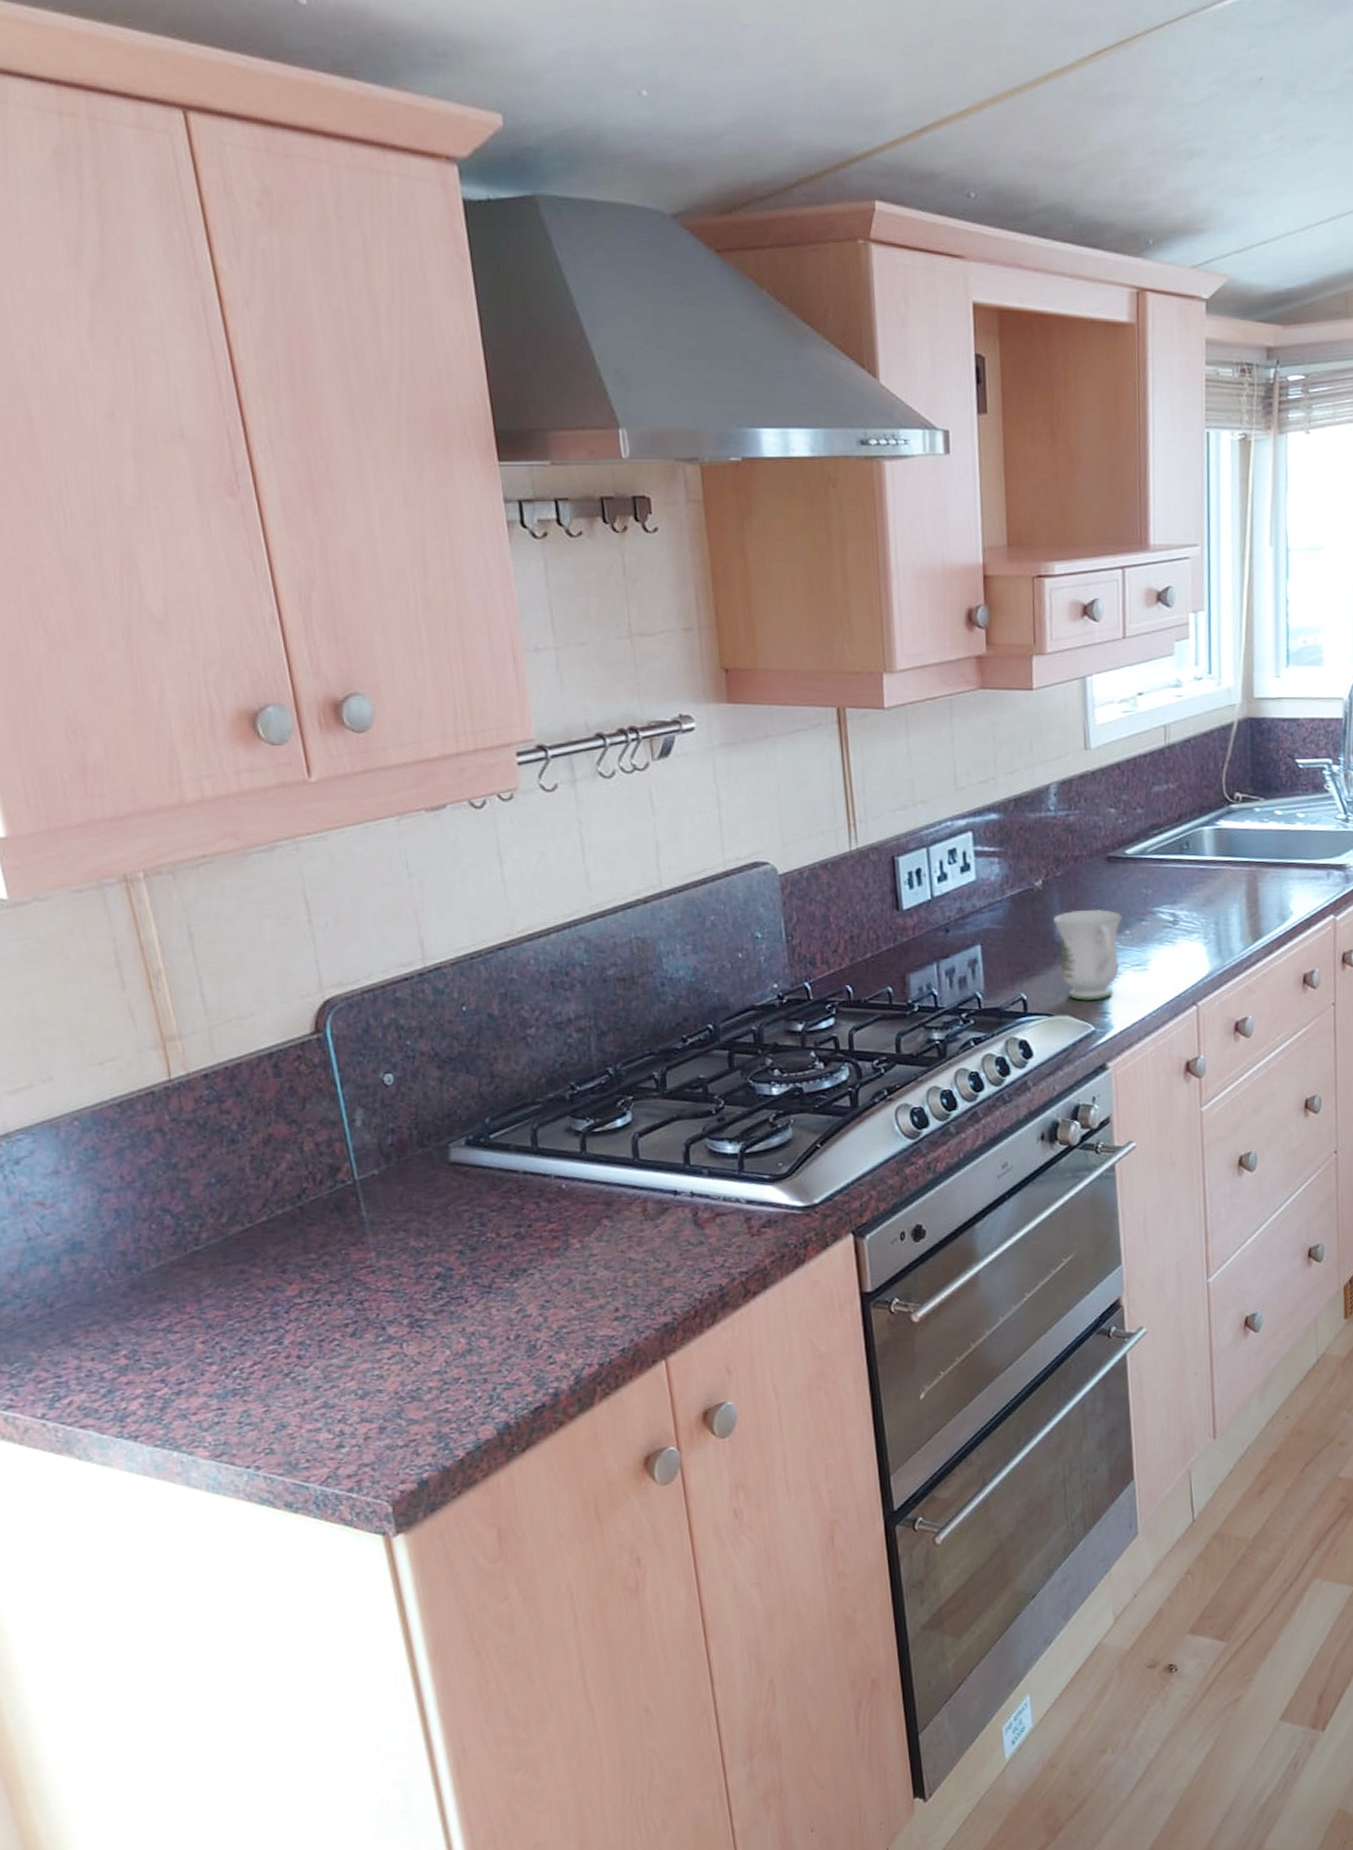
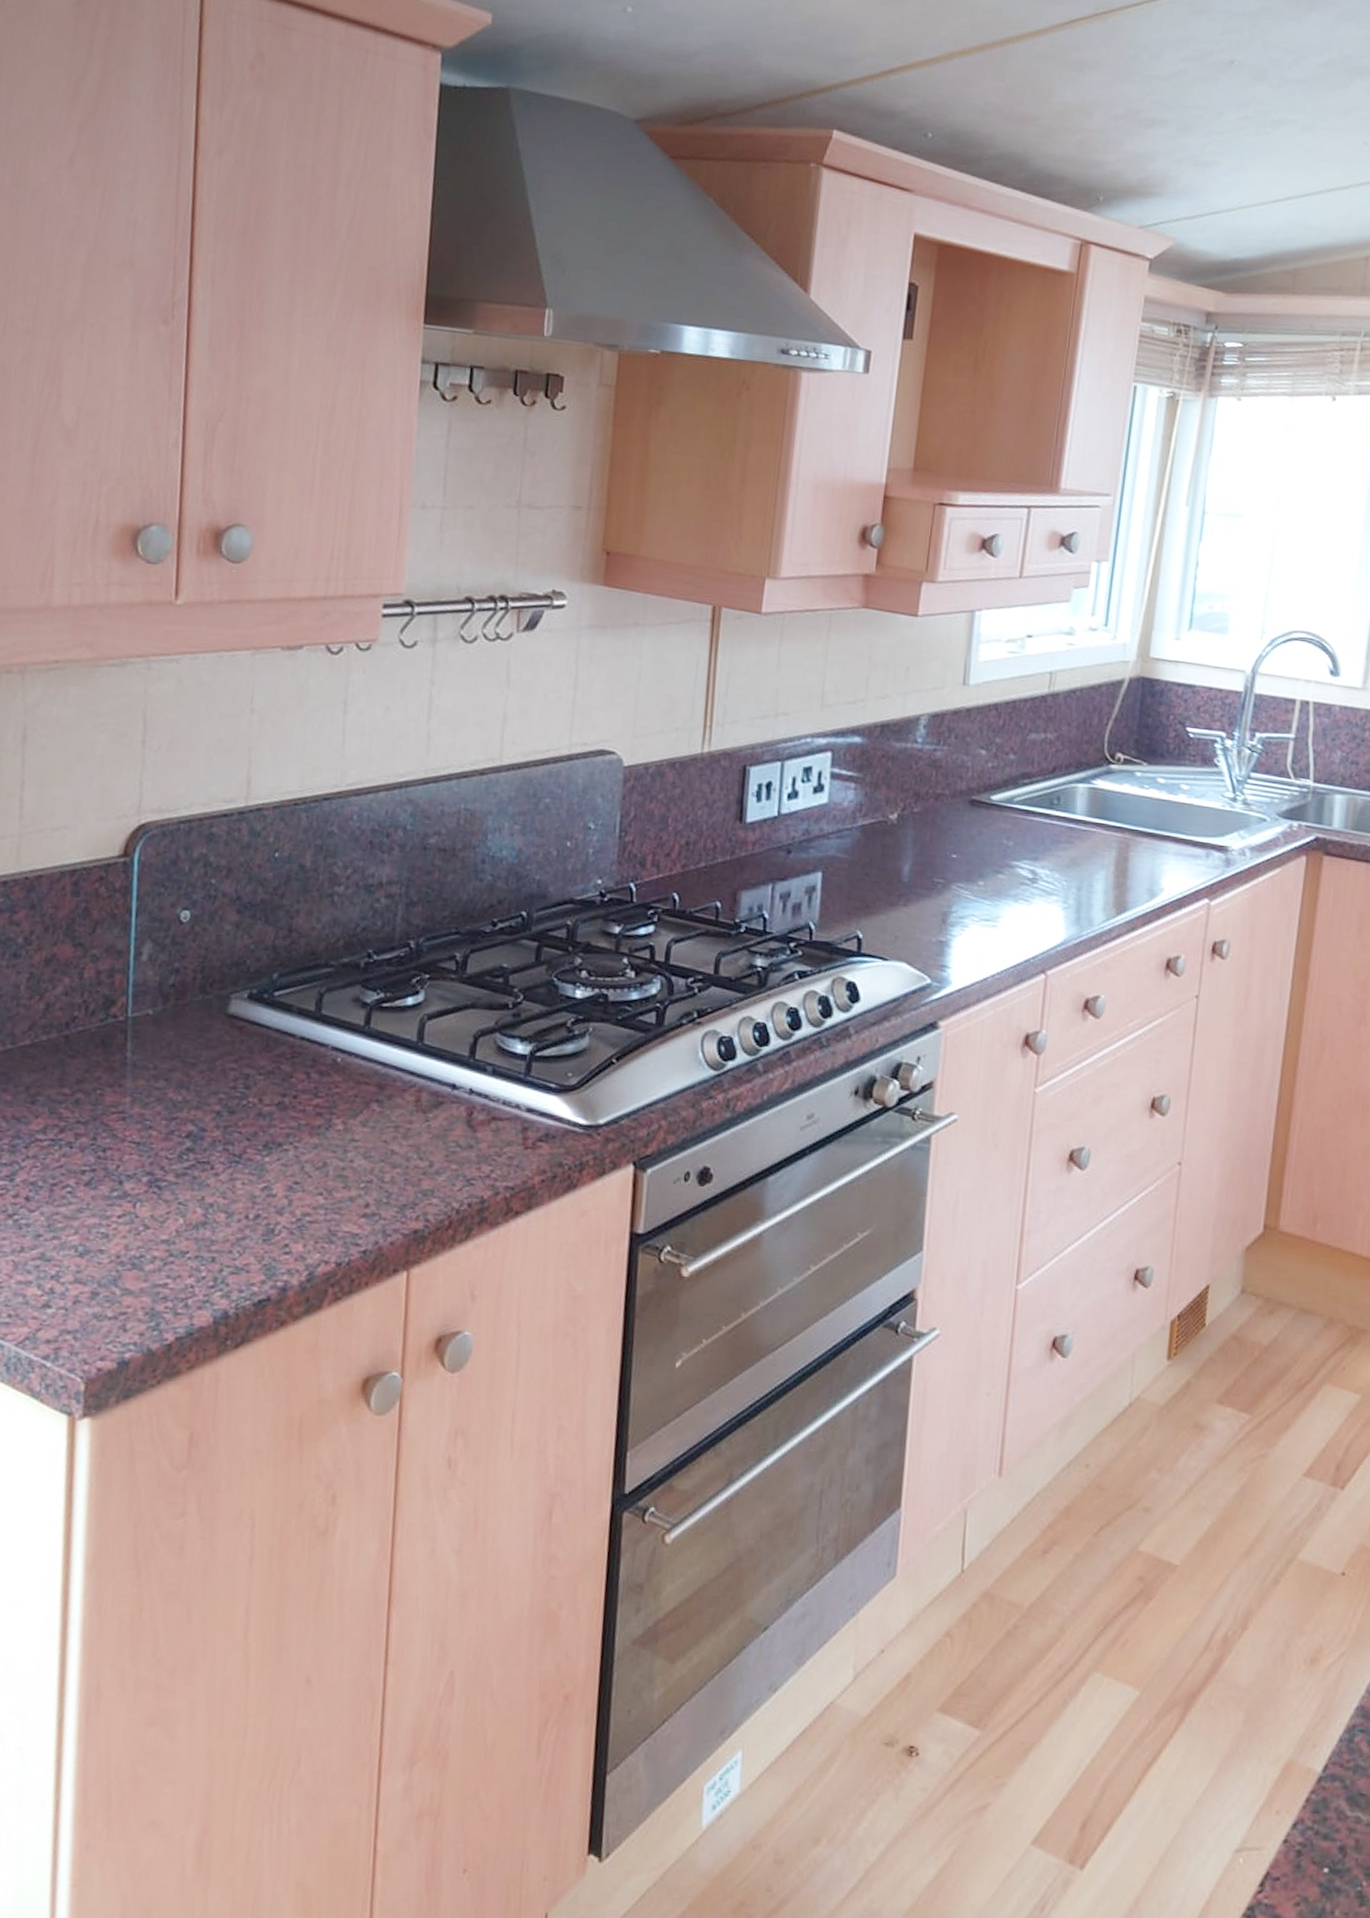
mug: present [1053,908,1122,1002] -> none [903,850,978,952]

